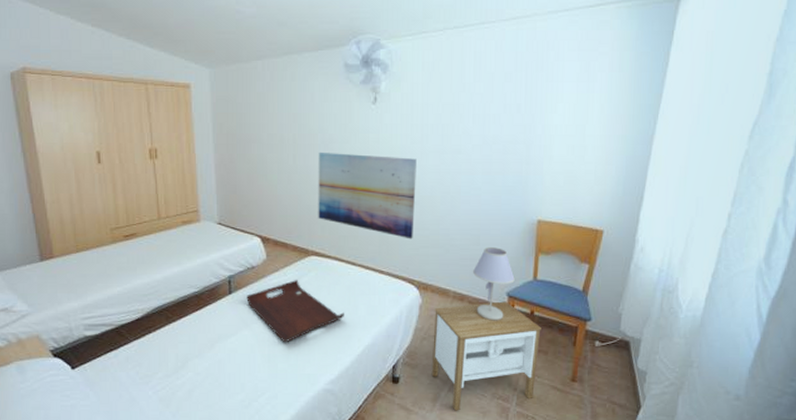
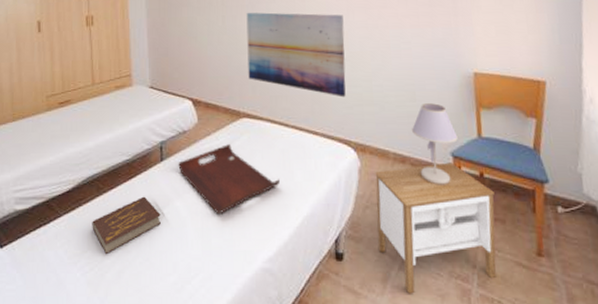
book: none [162,325,229,376] -> present [92,196,161,255]

